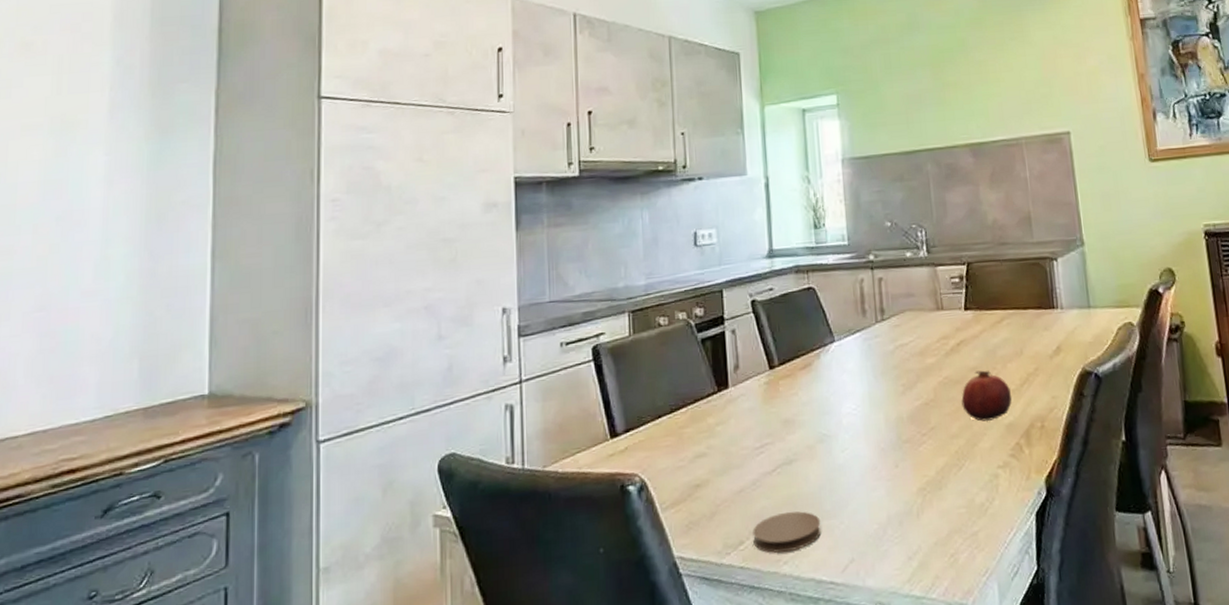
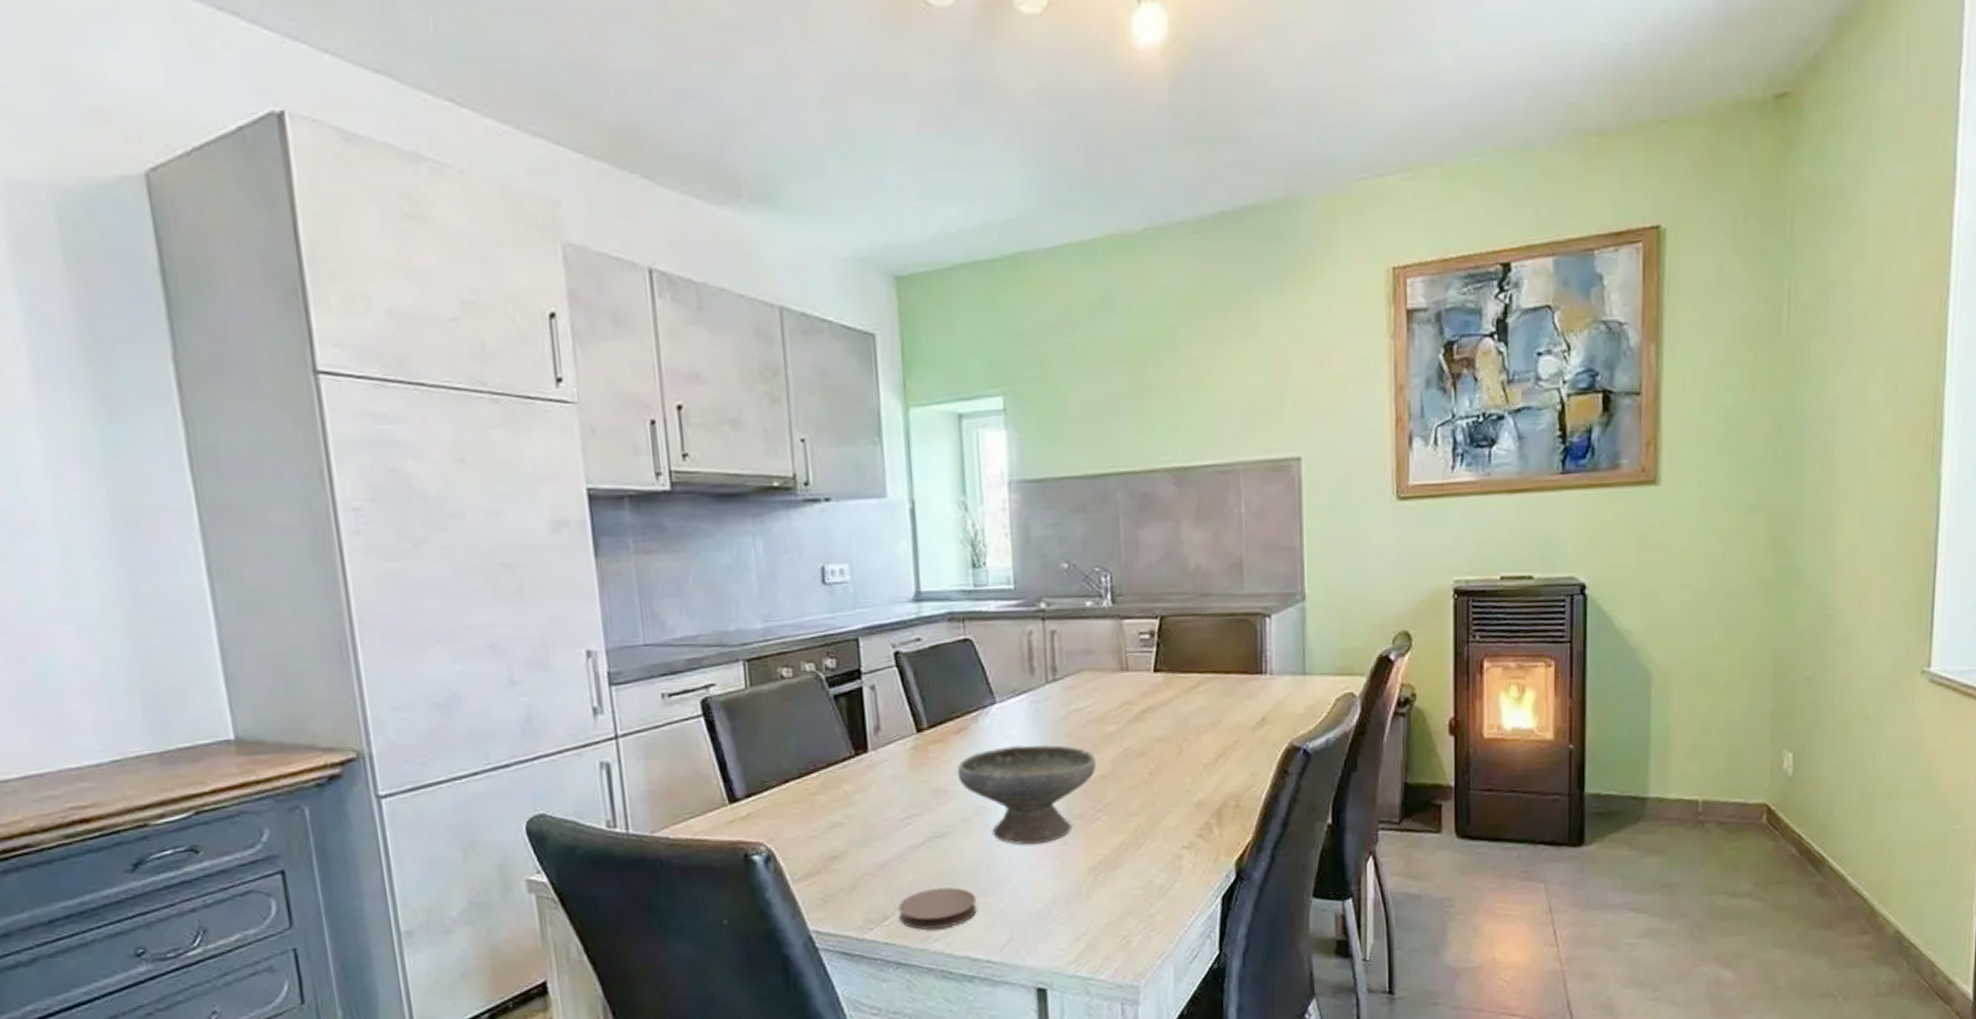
bowl: none [803,376,921,469] -> present [957,744,1097,845]
fruit: present [961,370,1012,422] -> none [1144,741,1204,799]

